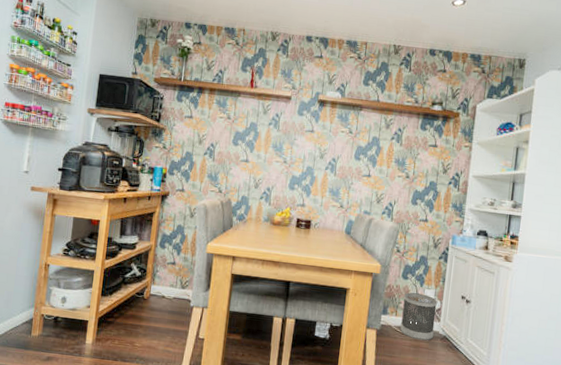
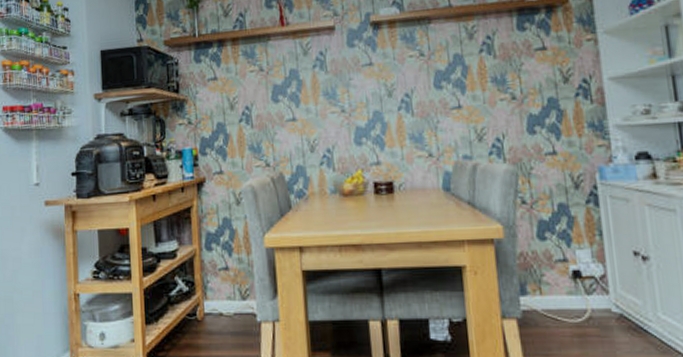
wastebasket: present [399,292,437,341] -> none [545,257,604,325]

